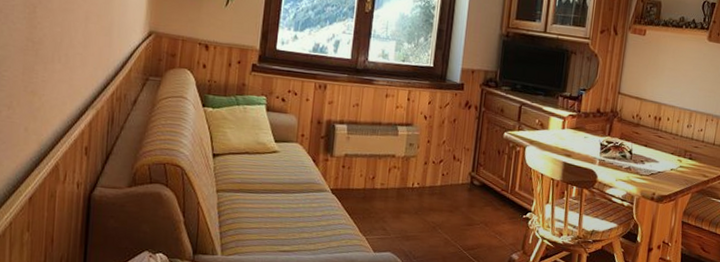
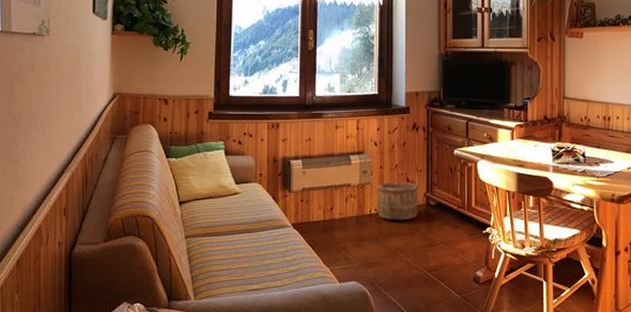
wooden bucket: none [420,157,465,198] -> present [377,182,419,221]

